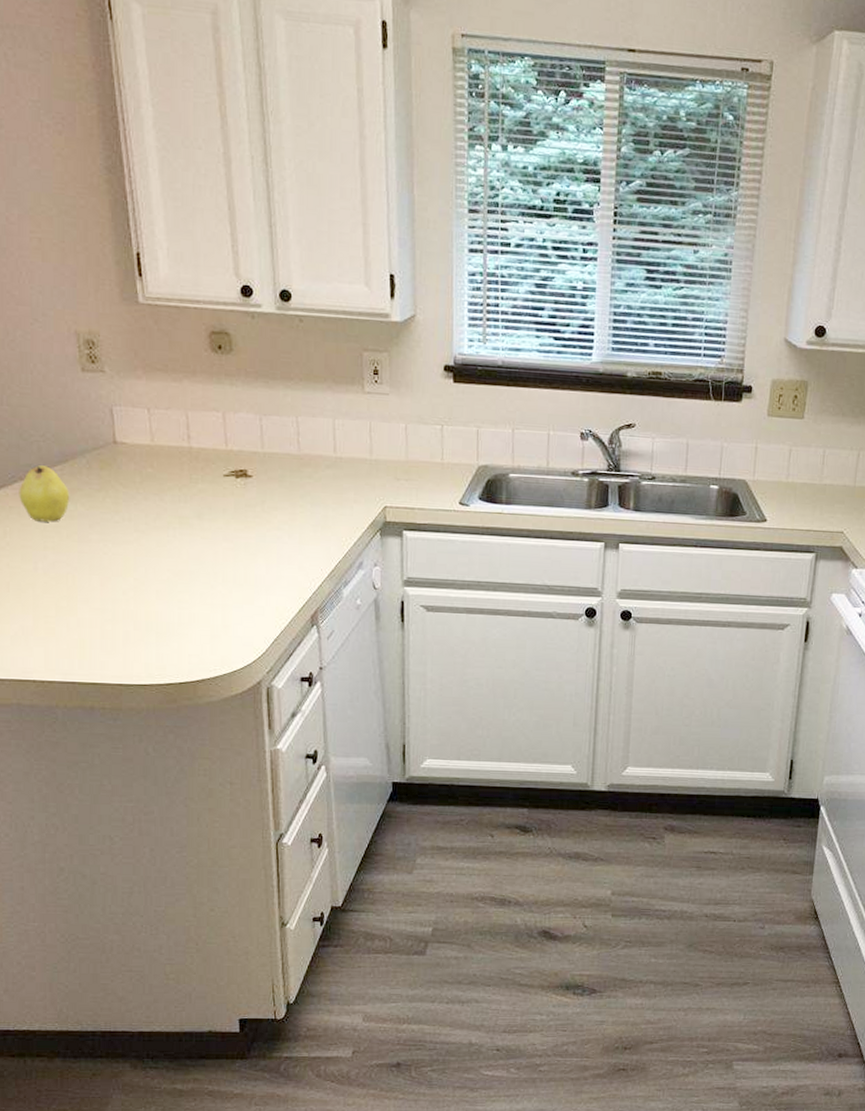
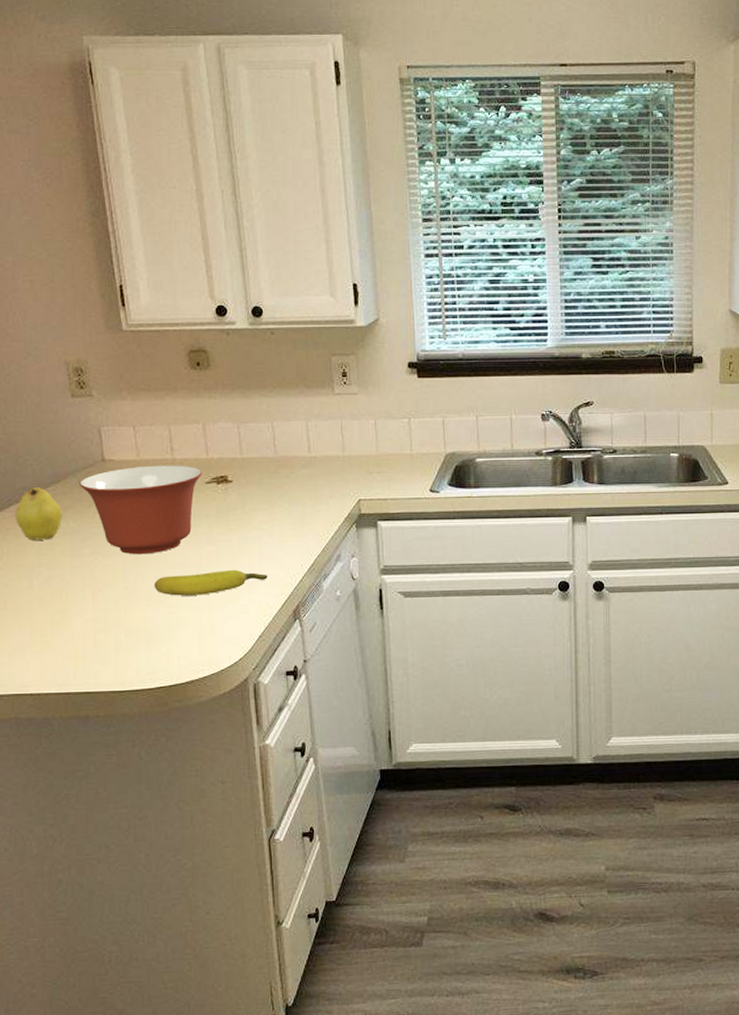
mixing bowl: none [89,452,221,546] -> present [79,465,202,555]
banana: none [165,568,286,593] -> present [154,569,268,596]

